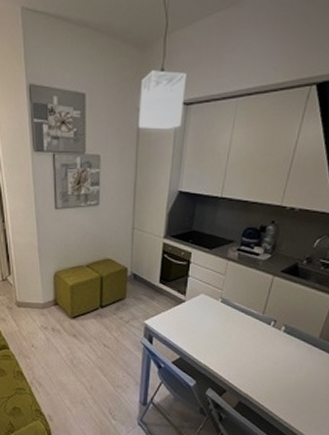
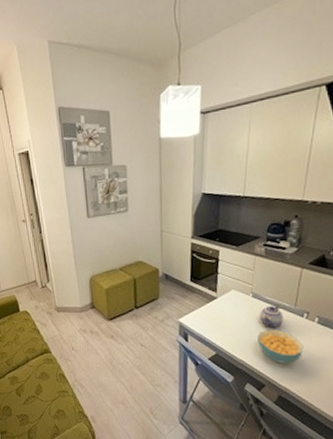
cereal bowl: none [223,335,268,370] -> present [257,329,304,363]
teapot: none [227,311,251,335] -> present [259,305,284,329]

